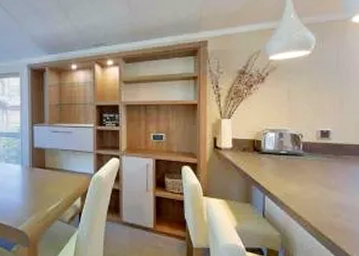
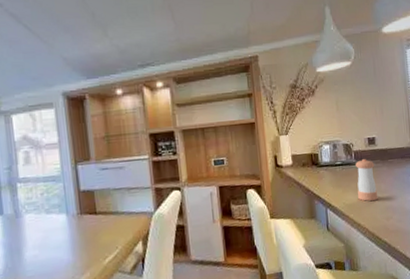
pepper shaker: none [302,152,326,196] -> present [355,159,378,202]

